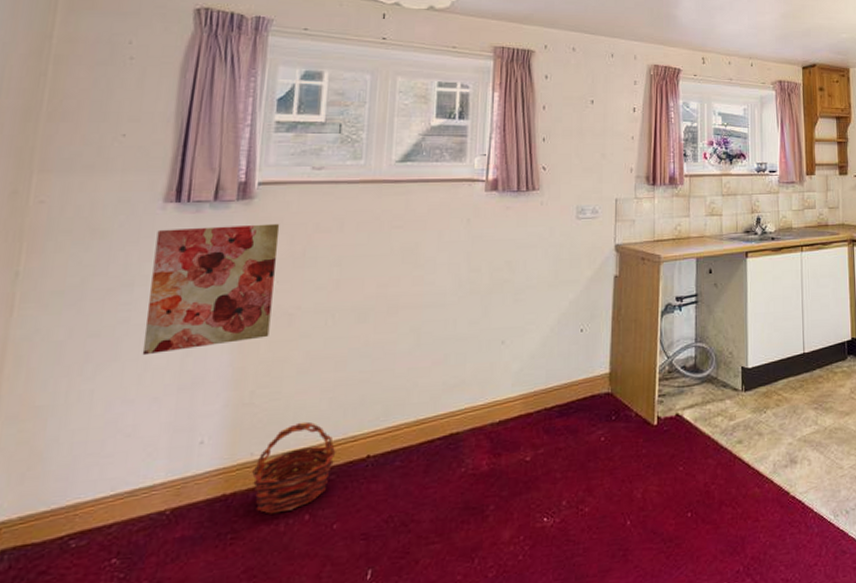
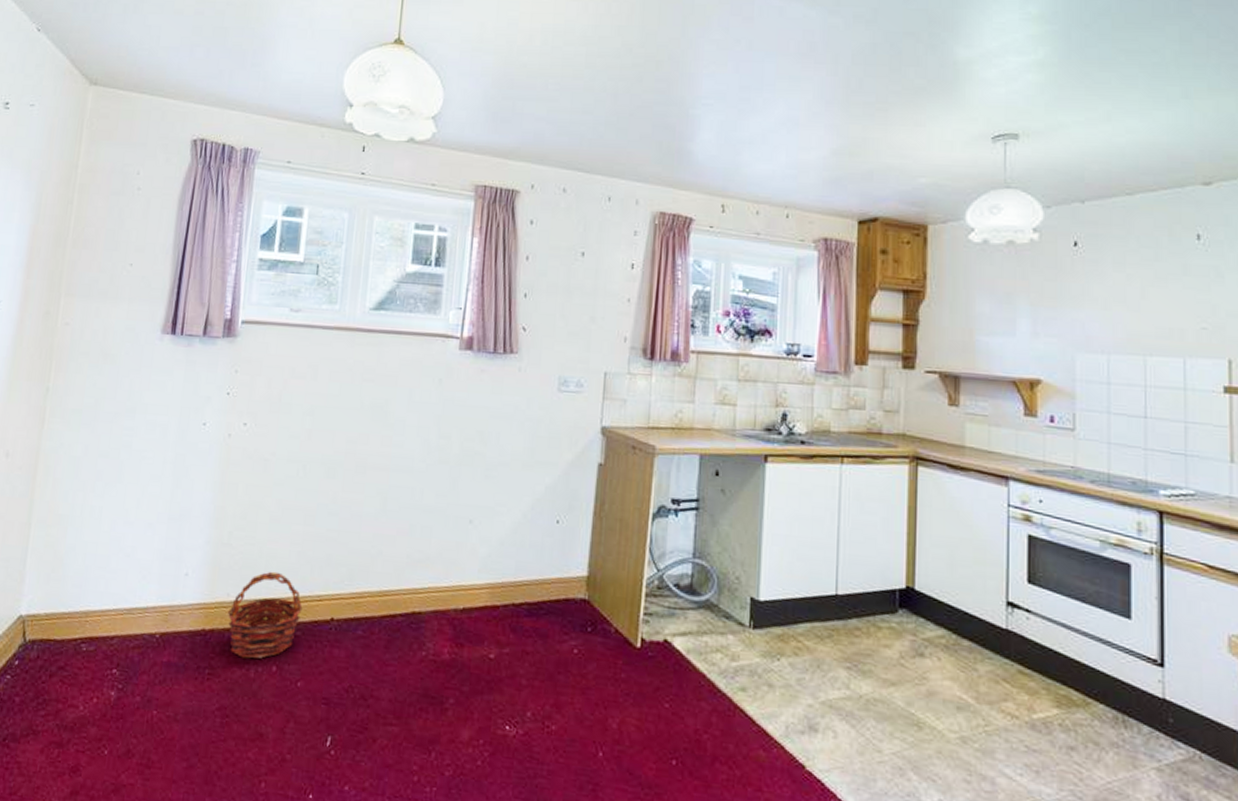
wall art: present [142,223,280,356] -> none [140,360,260,482]

